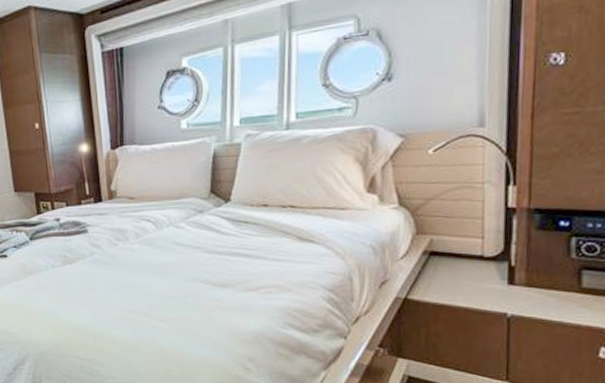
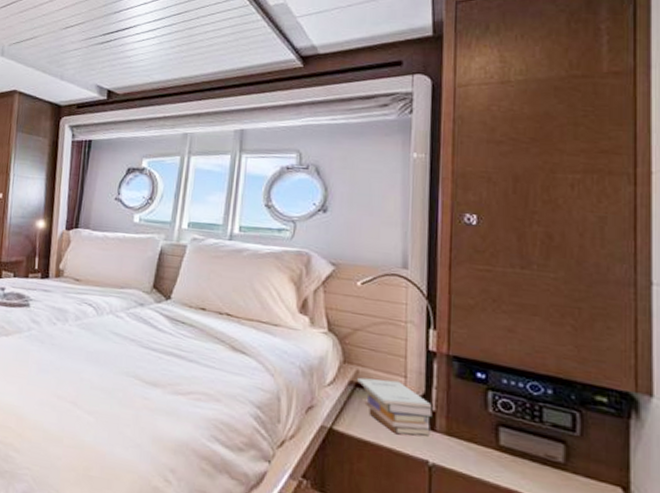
books: none [432,243,512,294] -> present [357,377,433,437]

